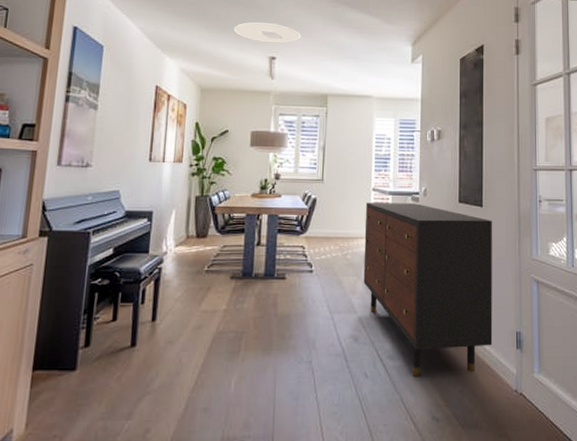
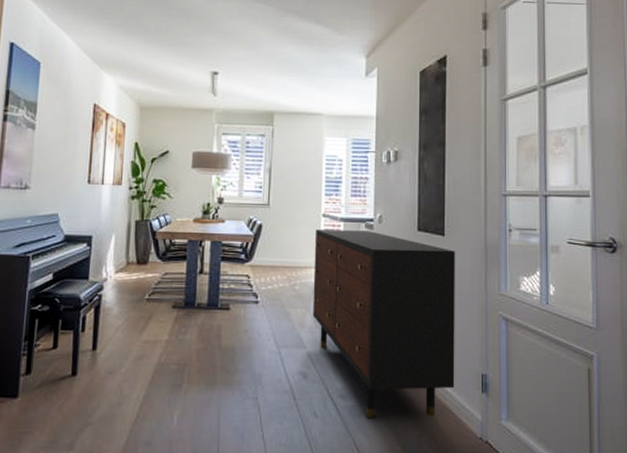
ceiling light: present [233,21,301,44] -> none [174,34,245,57]

